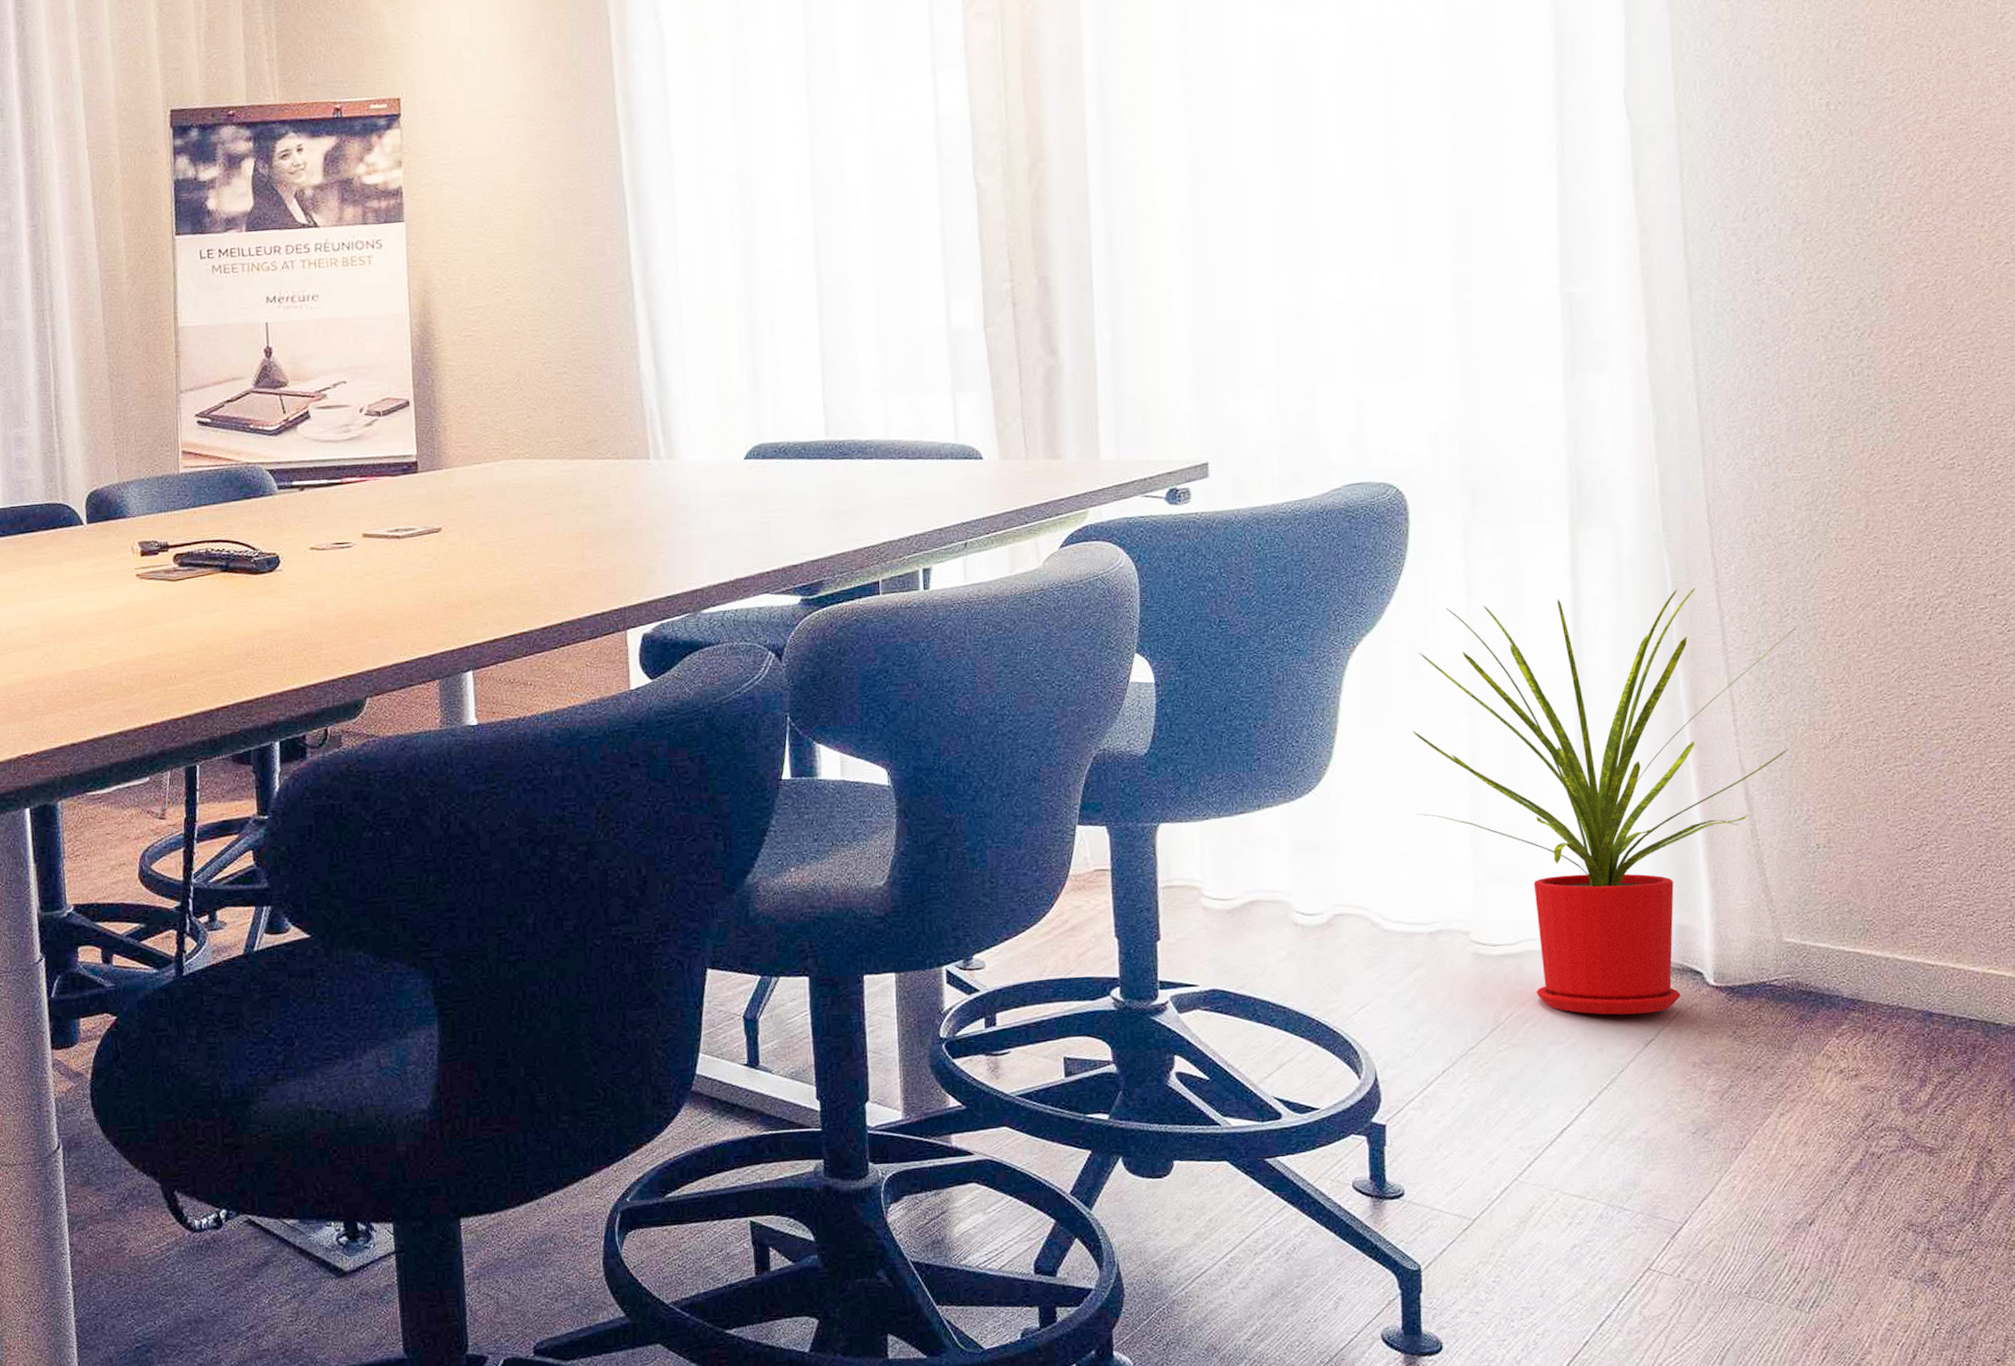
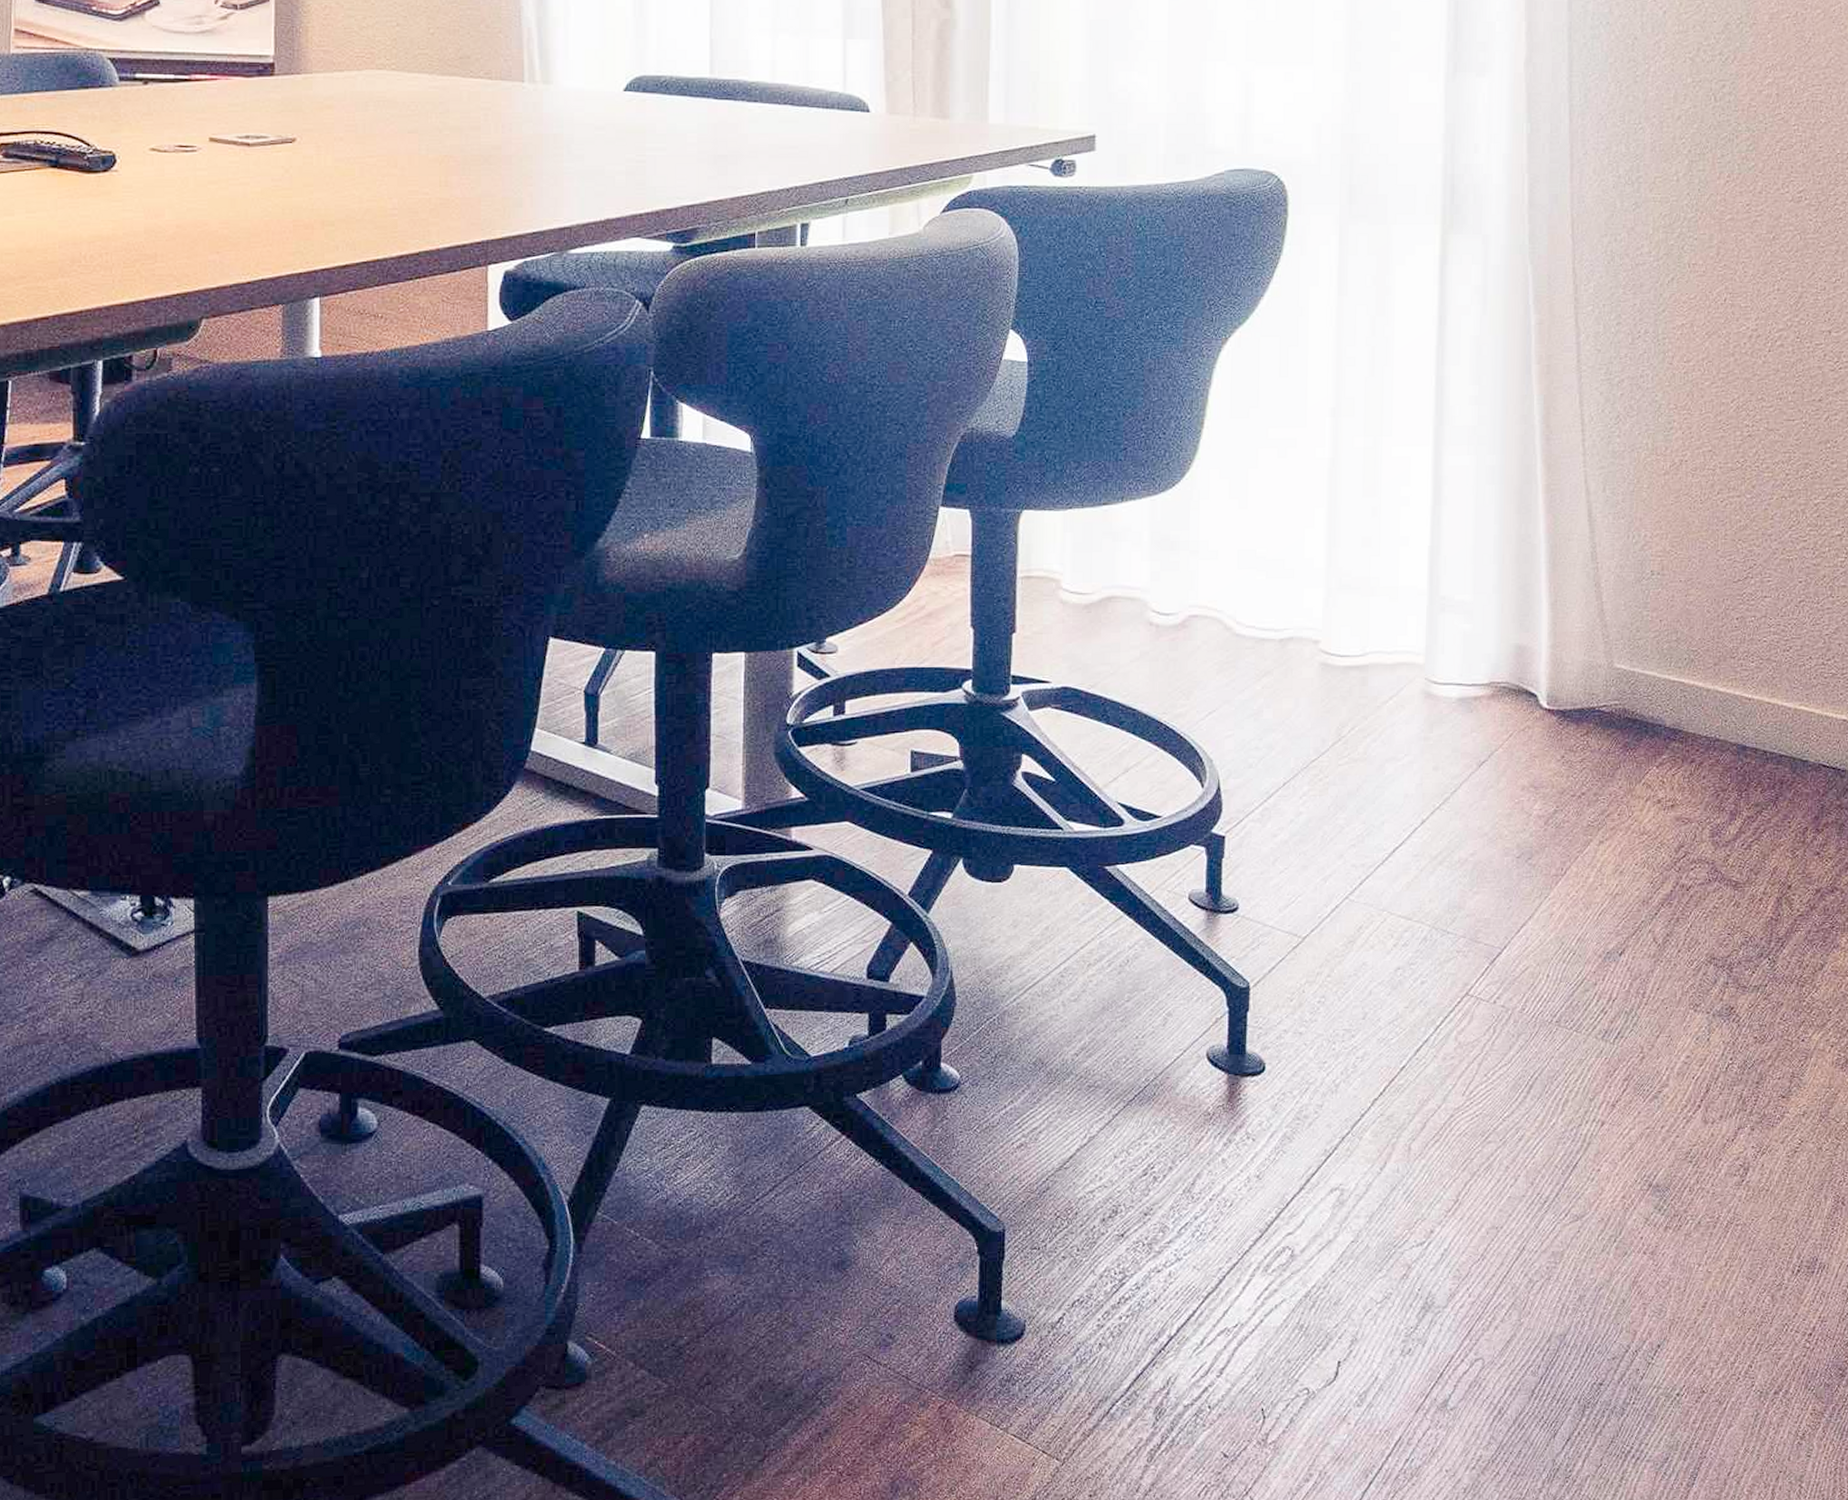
house plant: present [1412,588,1797,1015] -> none [1275,302,1648,734]

